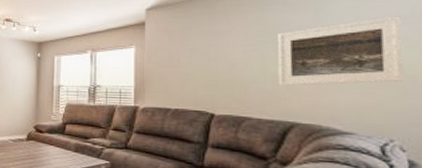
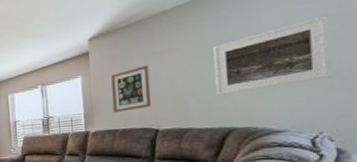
wall art: none [165,44,209,90] -> present [110,65,151,112]

